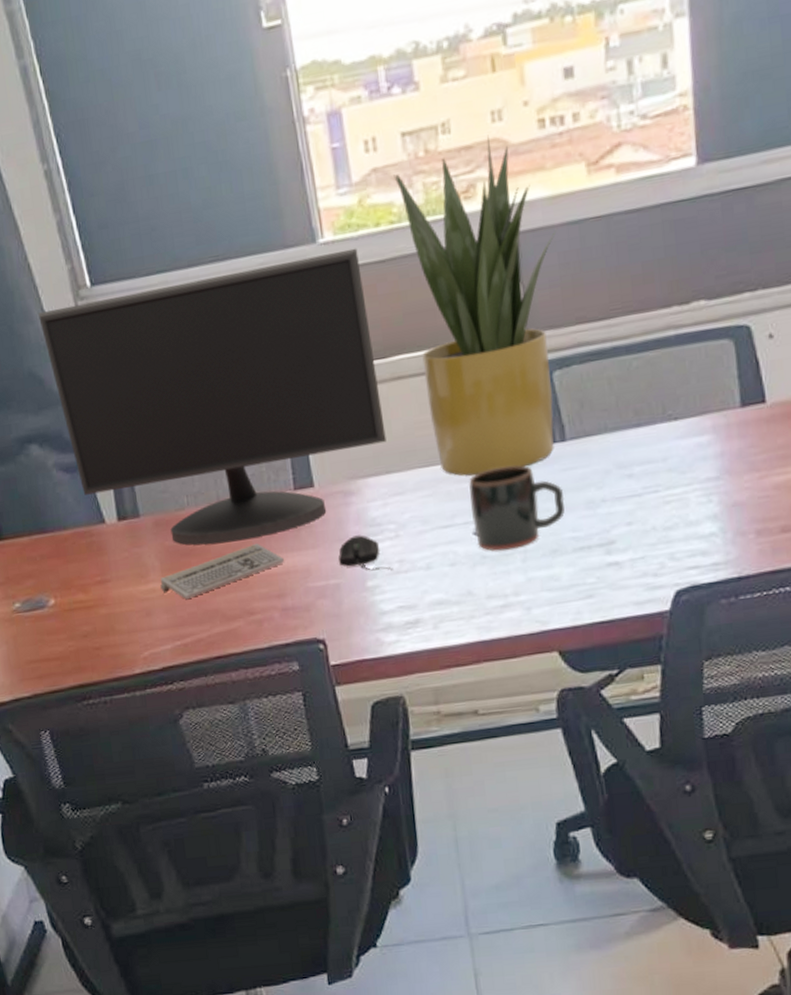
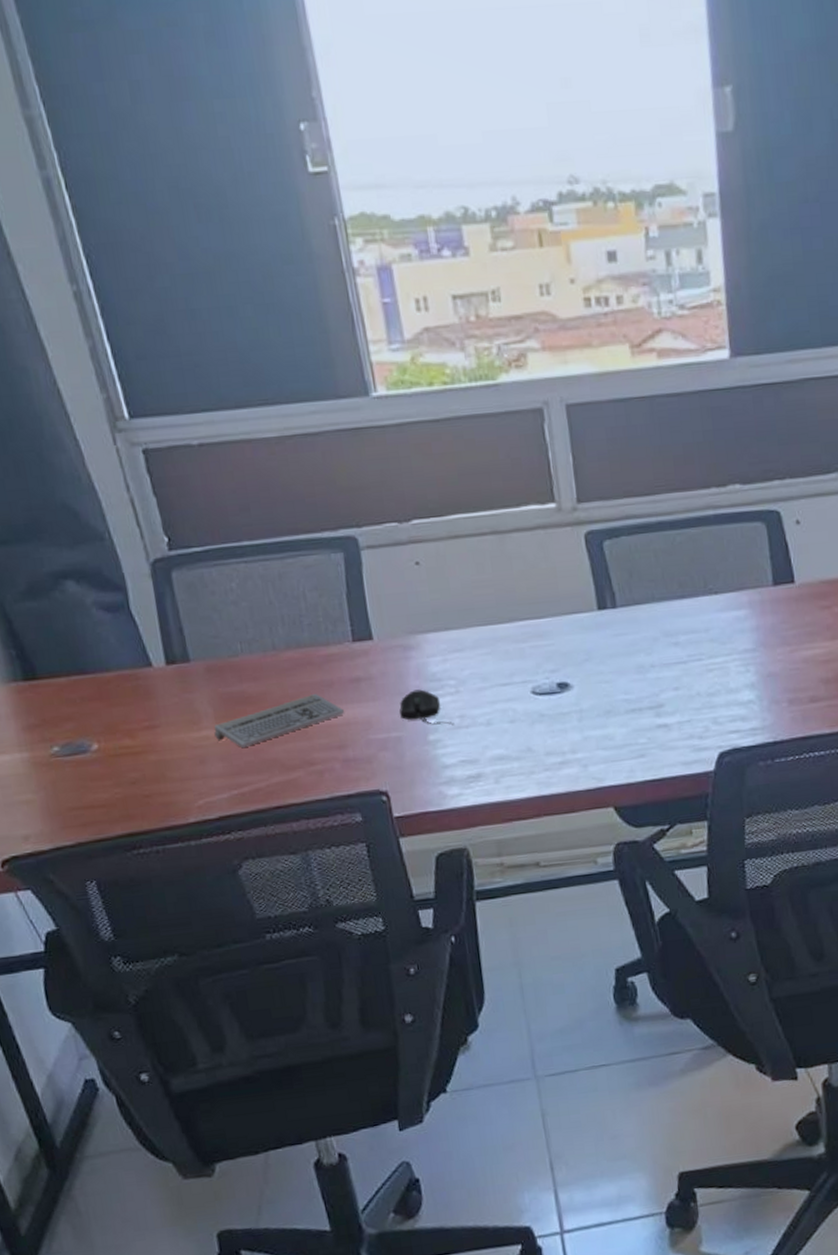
computer monitor: present [38,248,387,545] -> none [71,405,445,693]
planter: present [393,135,557,476] -> none [445,307,606,636]
mug: present [469,465,565,550] -> none [526,628,617,709]

